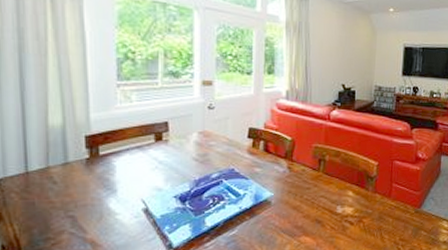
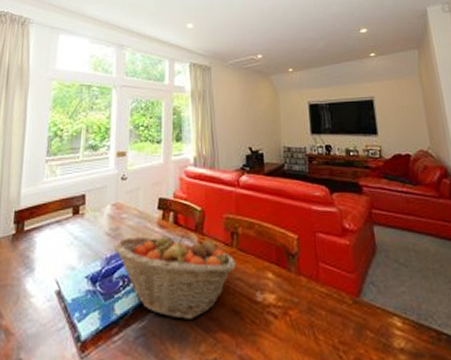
fruit basket: none [202,160,321,228] -> present [113,234,236,319]

